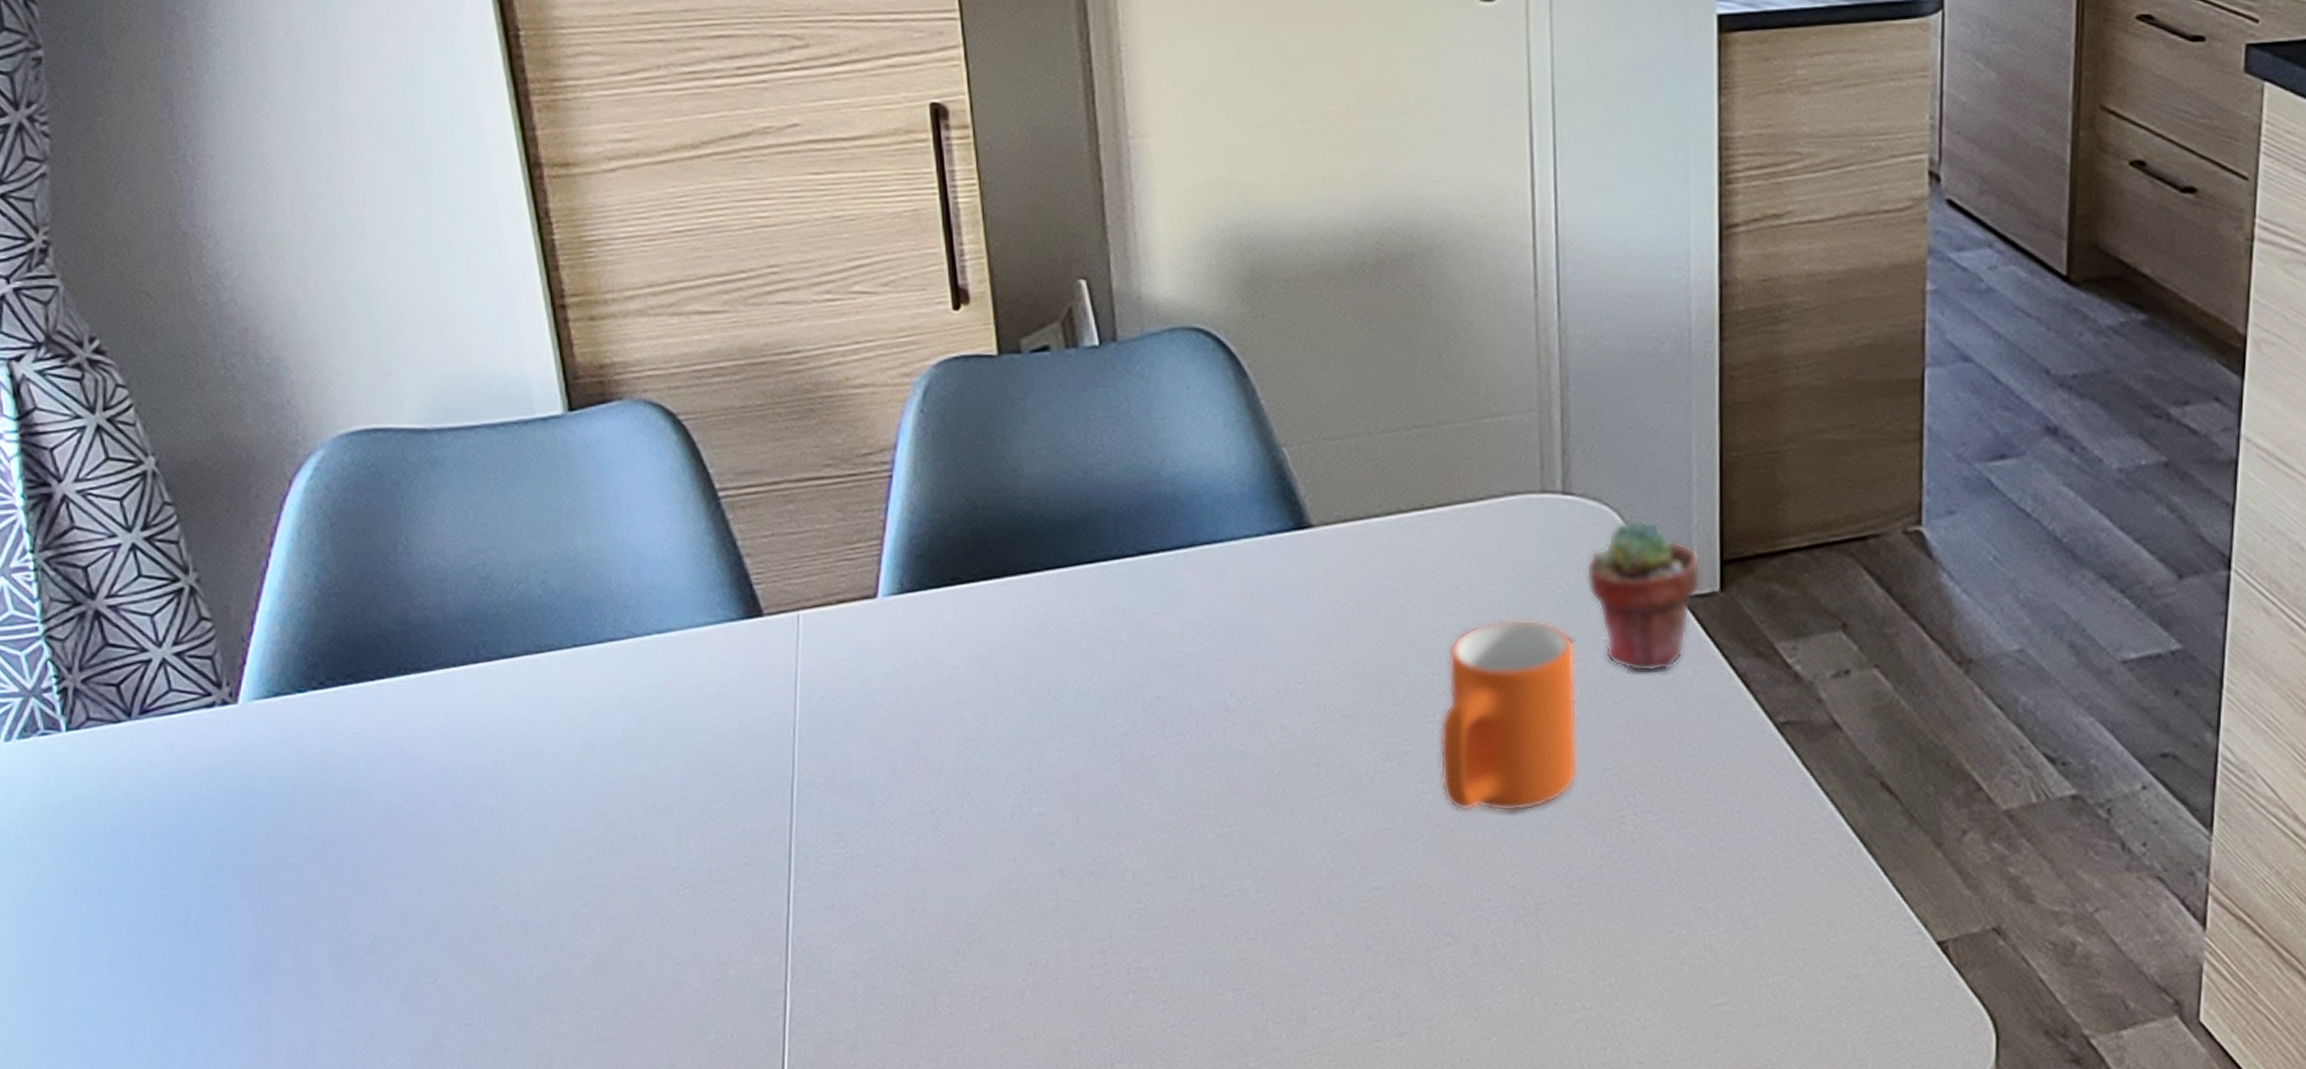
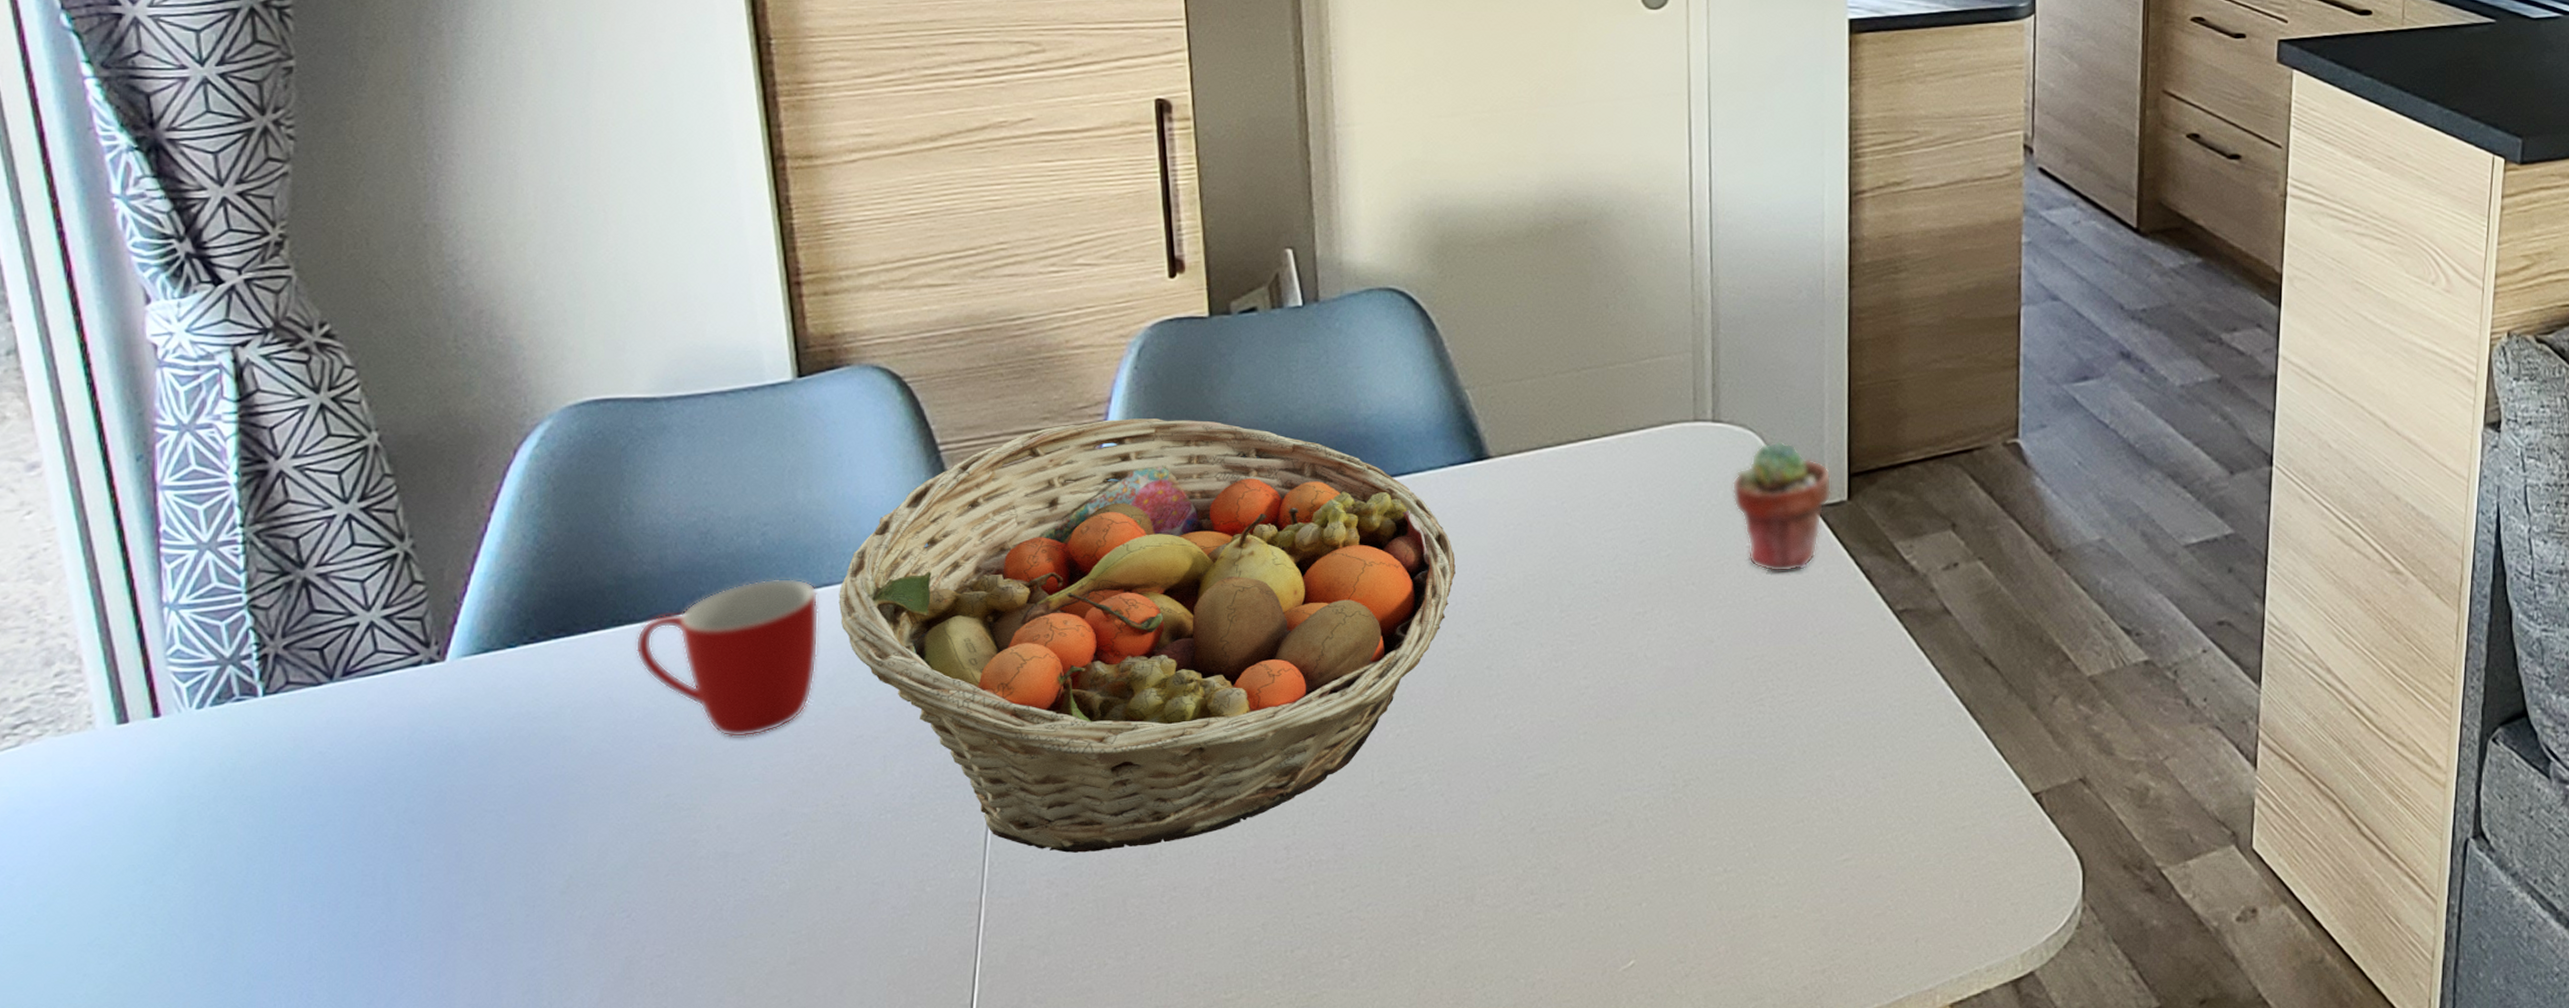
mug: none [422,630,606,800] -> present [635,578,819,738]
fruit basket: none [624,468,1276,944] -> present [838,418,1456,853]
mug: present [1440,619,1578,812] -> none [1600,531,1723,702]

